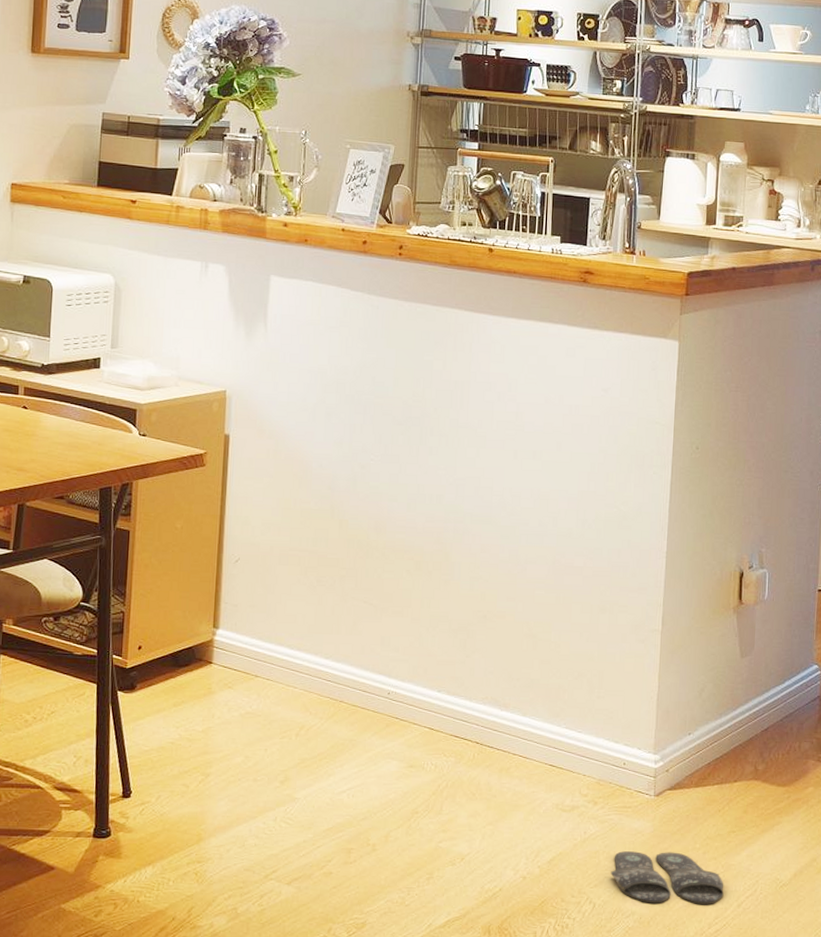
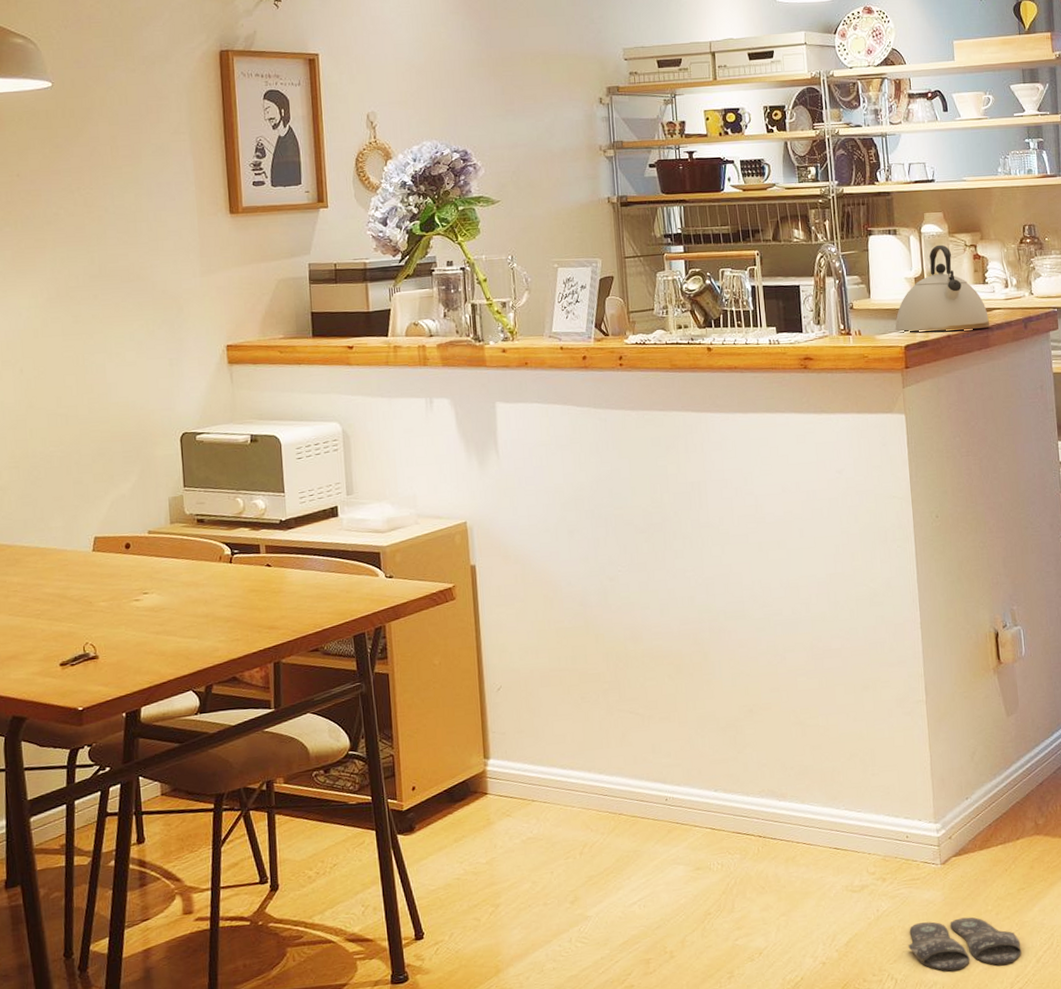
kettle: none [680,175,777,266] -> present [895,244,990,332]

